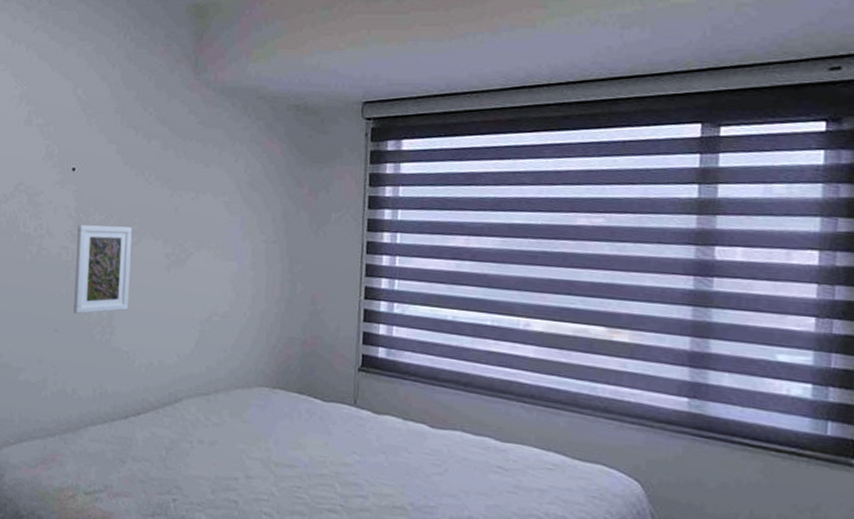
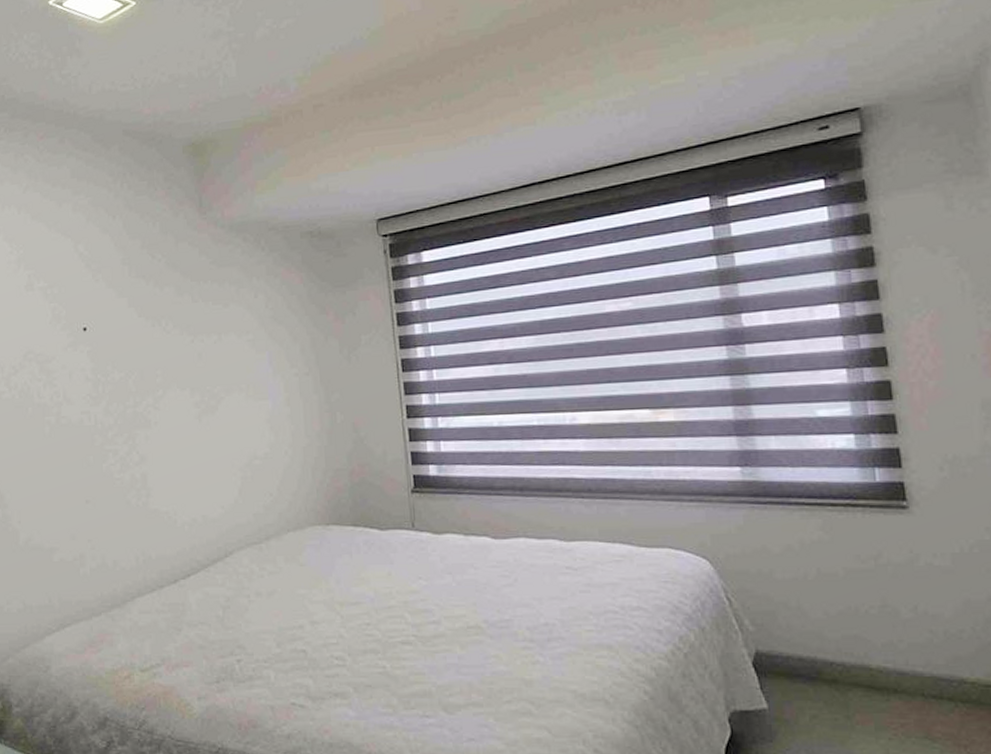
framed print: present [73,224,133,314] -> none [97,380,163,480]

